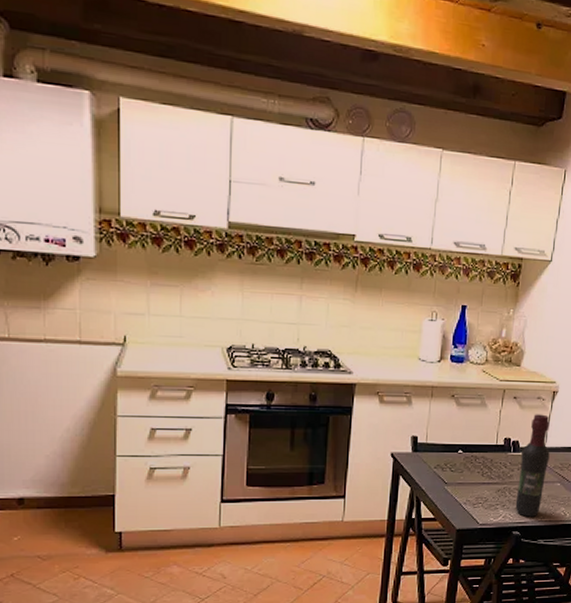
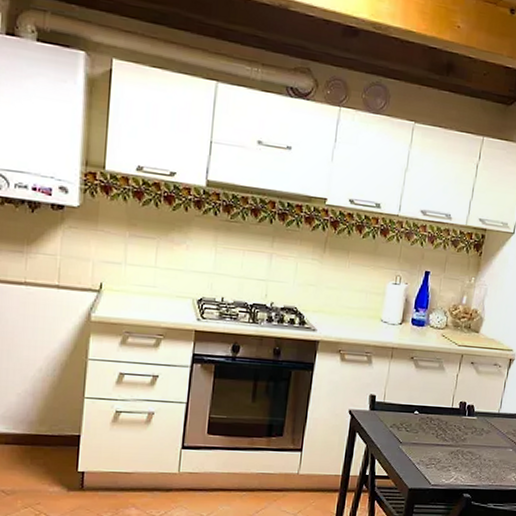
wine bottle: present [515,414,550,517] -> none [467,380,505,480]

